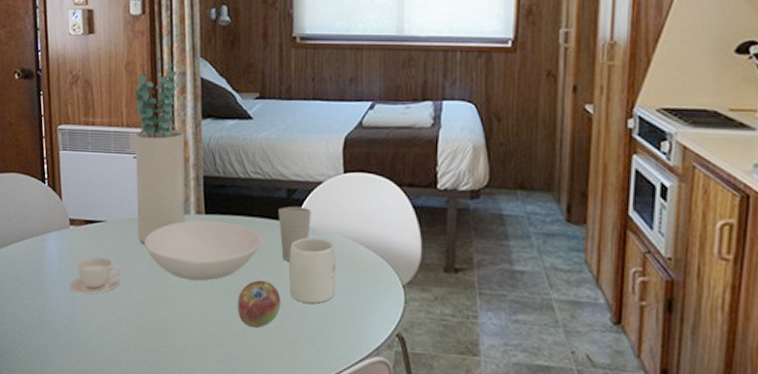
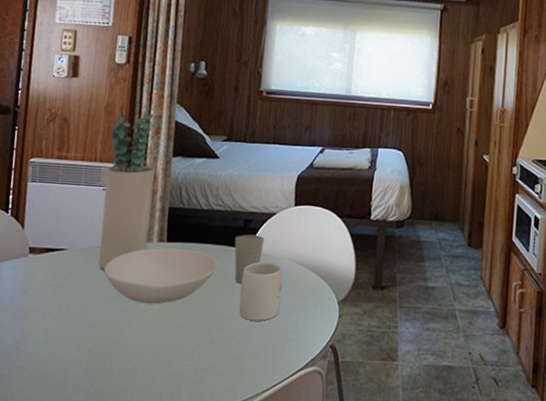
teacup: present [69,257,121,294] -> none [20,284,77,321]
fruit: present [237,280,281,329] -> none [188,302,231,347]

